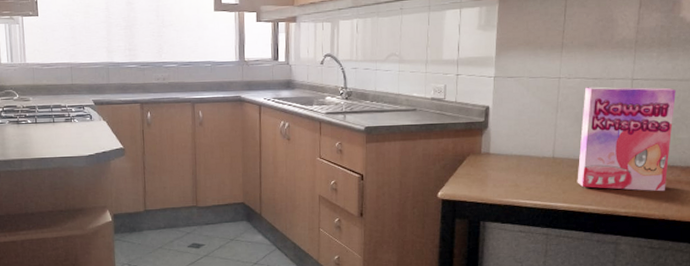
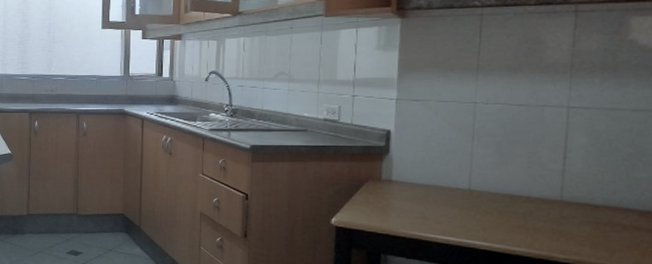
cereal box: present [577,86,676,192] -> none [500,114,628,238]

